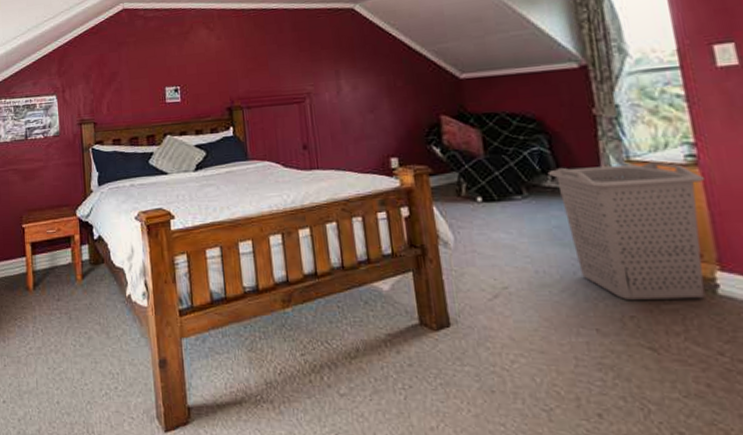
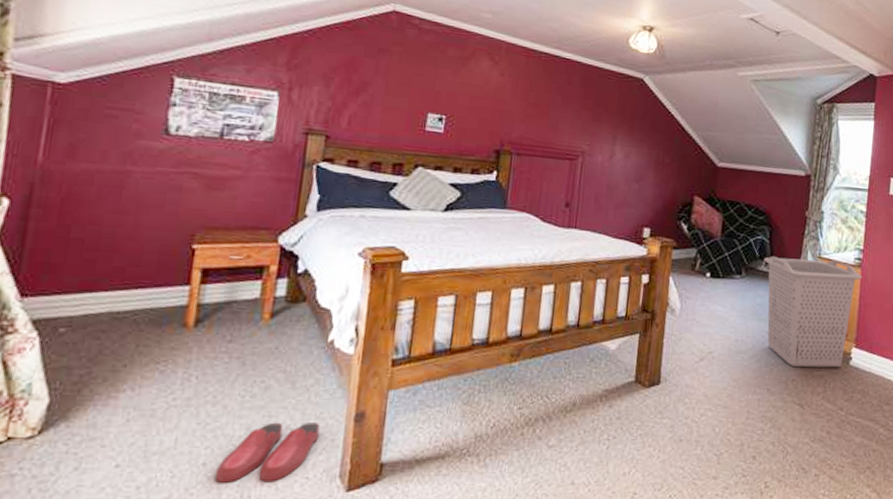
slippers: none [66,367,135,421] -> present [214,422,320,483]

